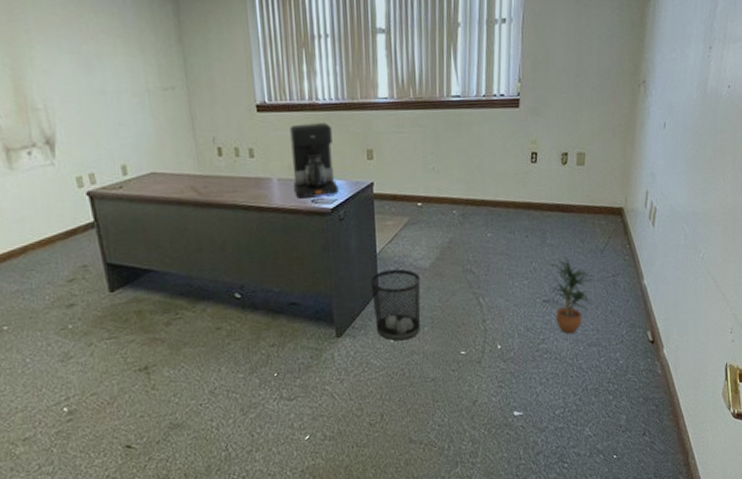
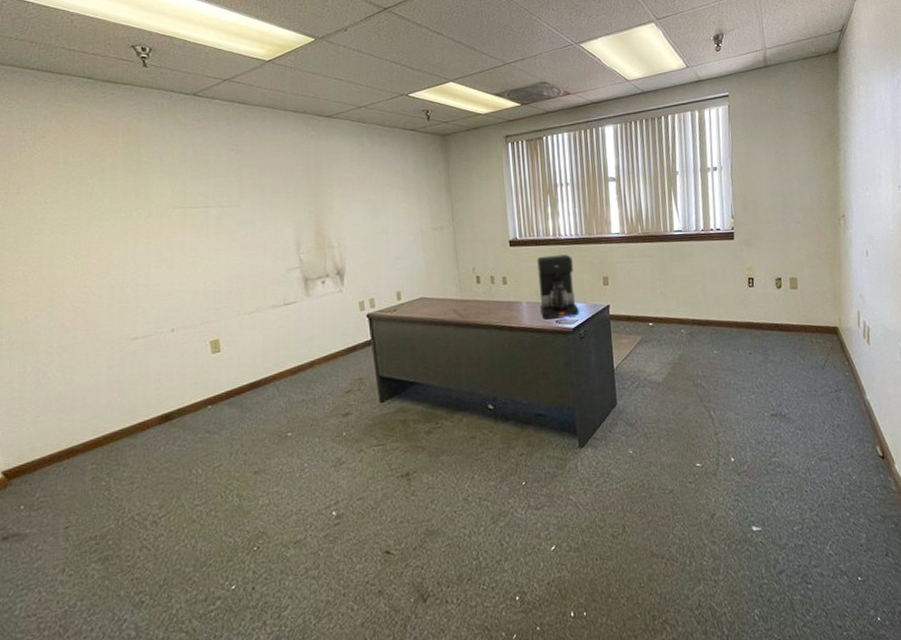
waste bin: present [370,268,421,341] -> none [609,383,657,452]
potted plant: present [549,255,594,334] -> none [774,371,819,448]

